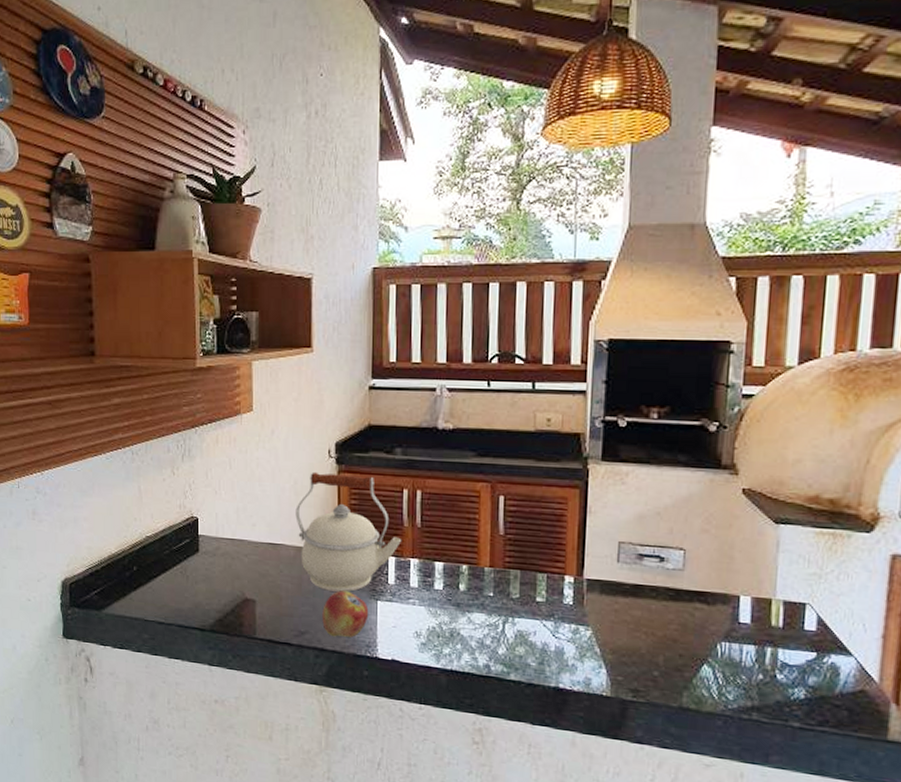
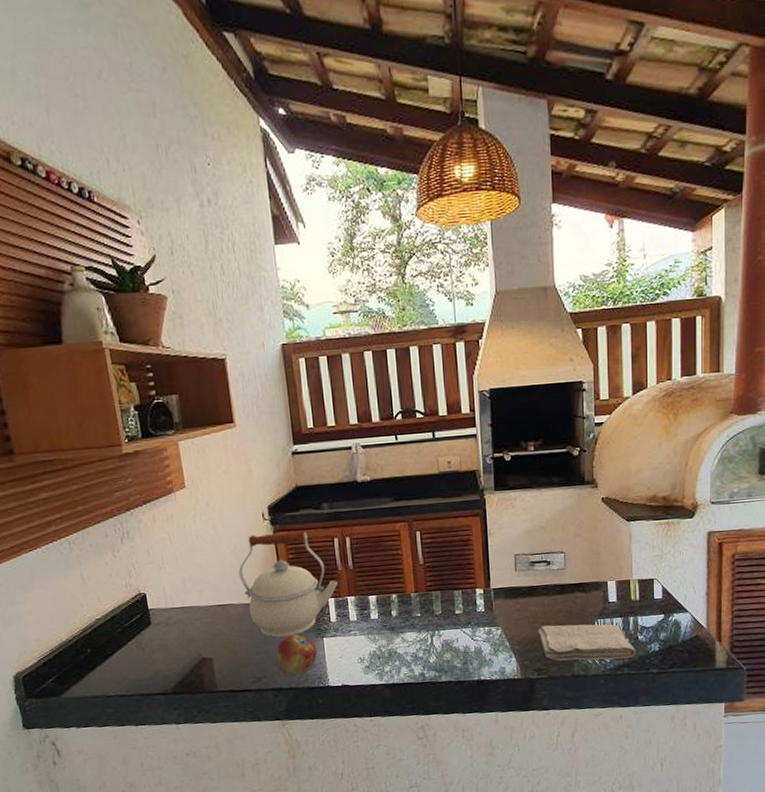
washcloth: none [639,636,772,700] -> present [538,624,636,661]

